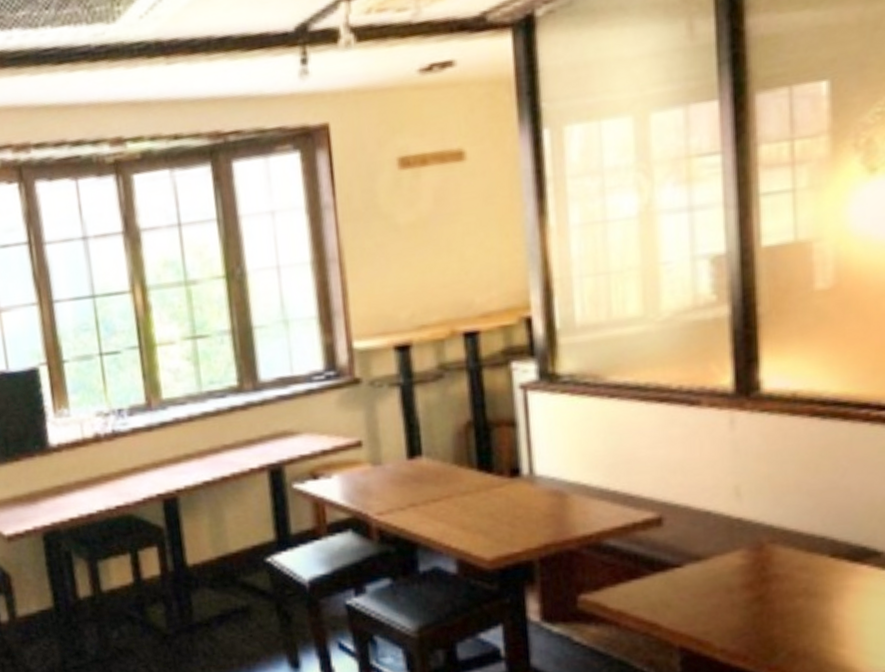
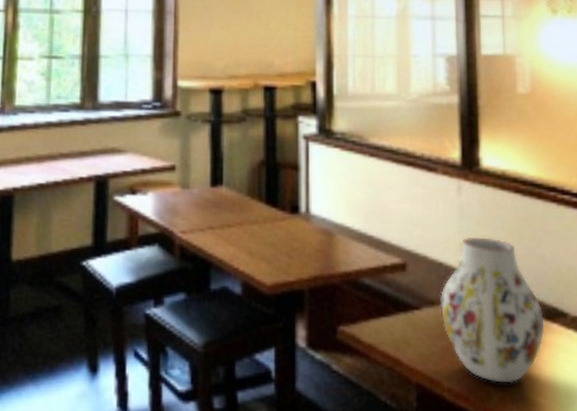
vase: none [708,474,850,638] -> present [440,236,545,384]

